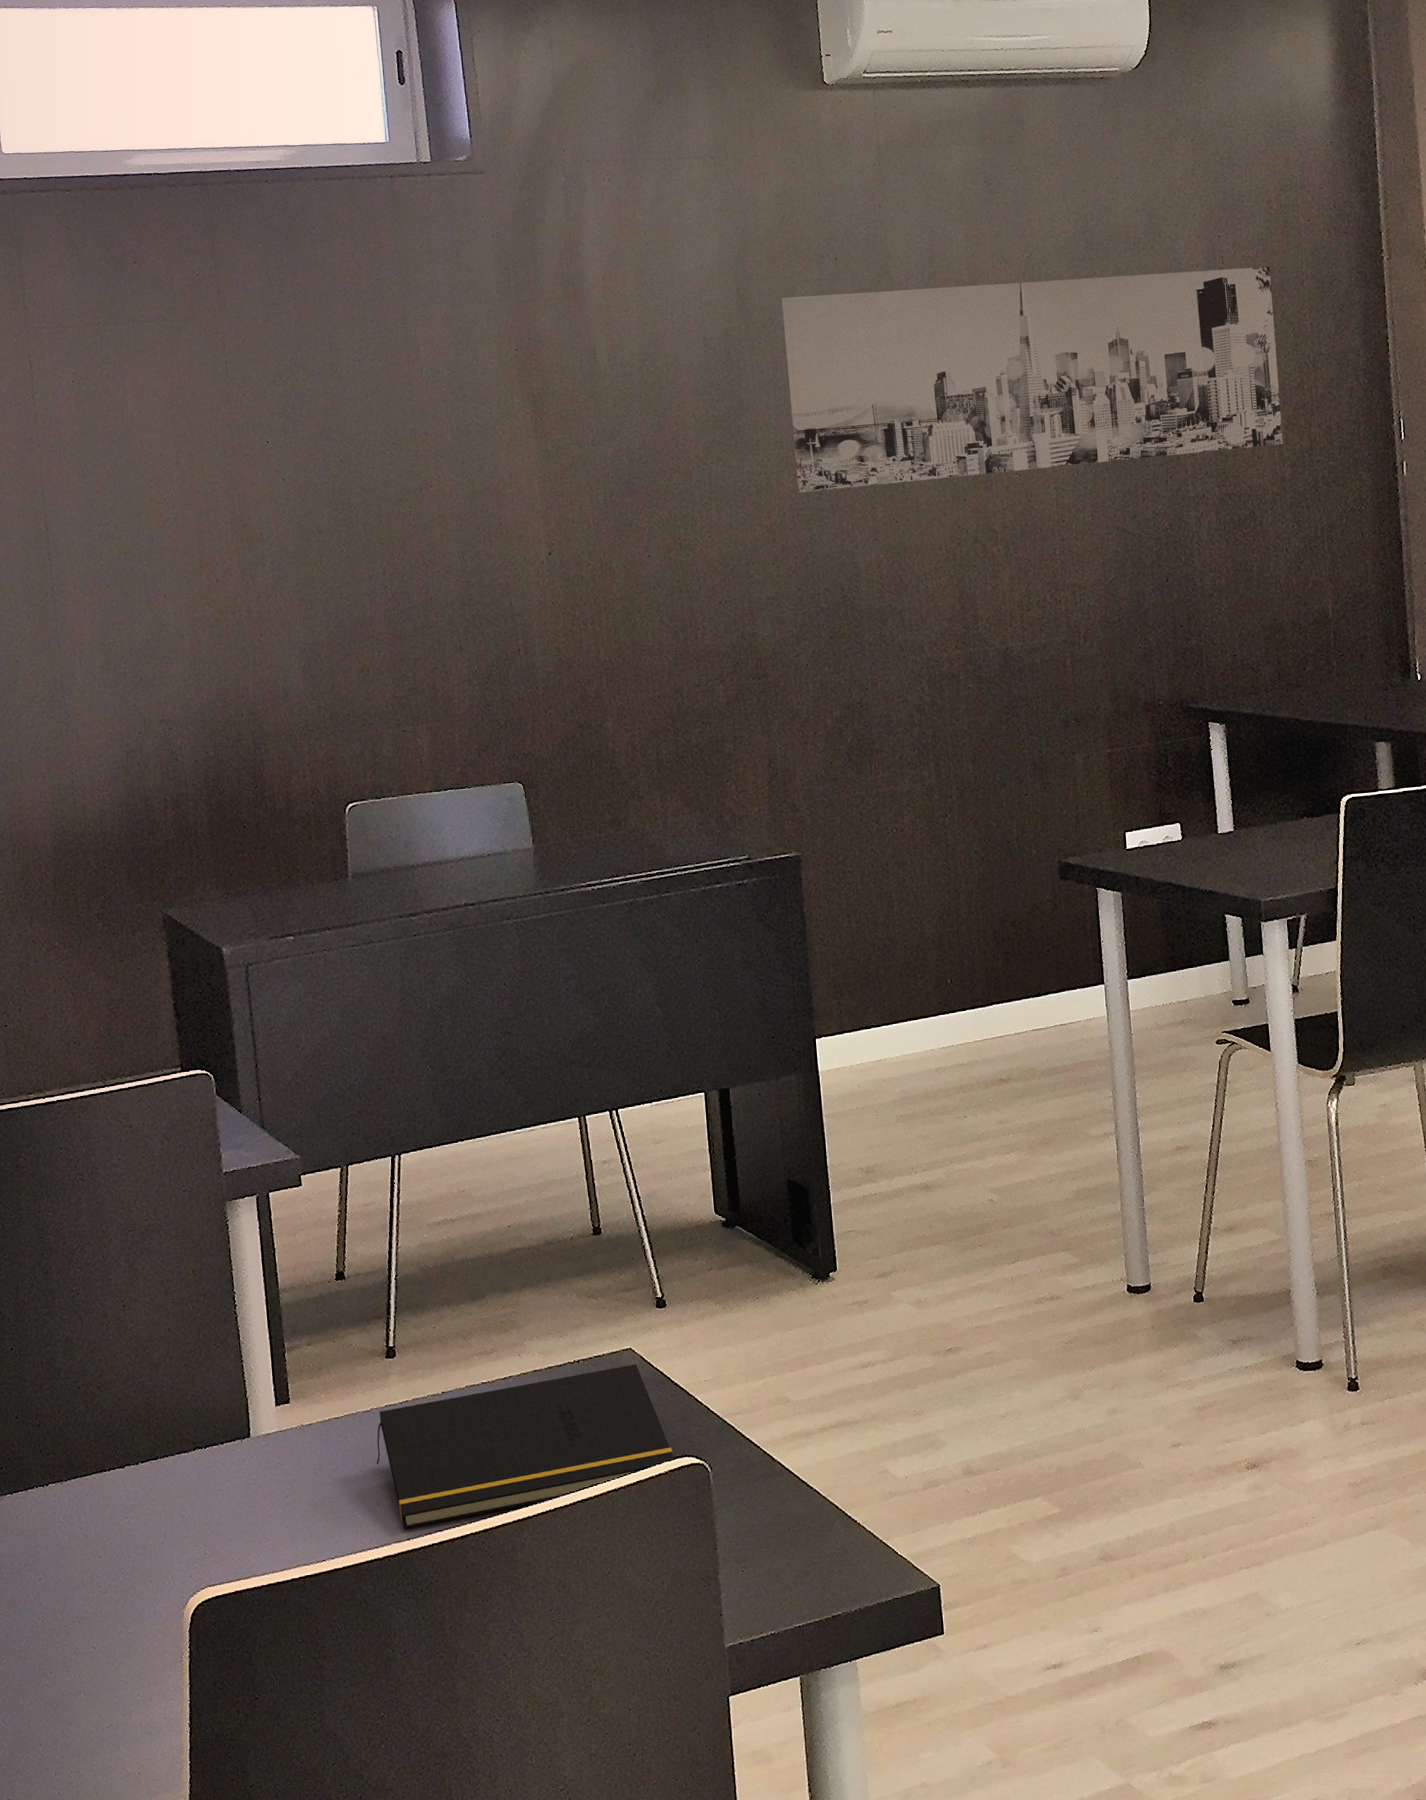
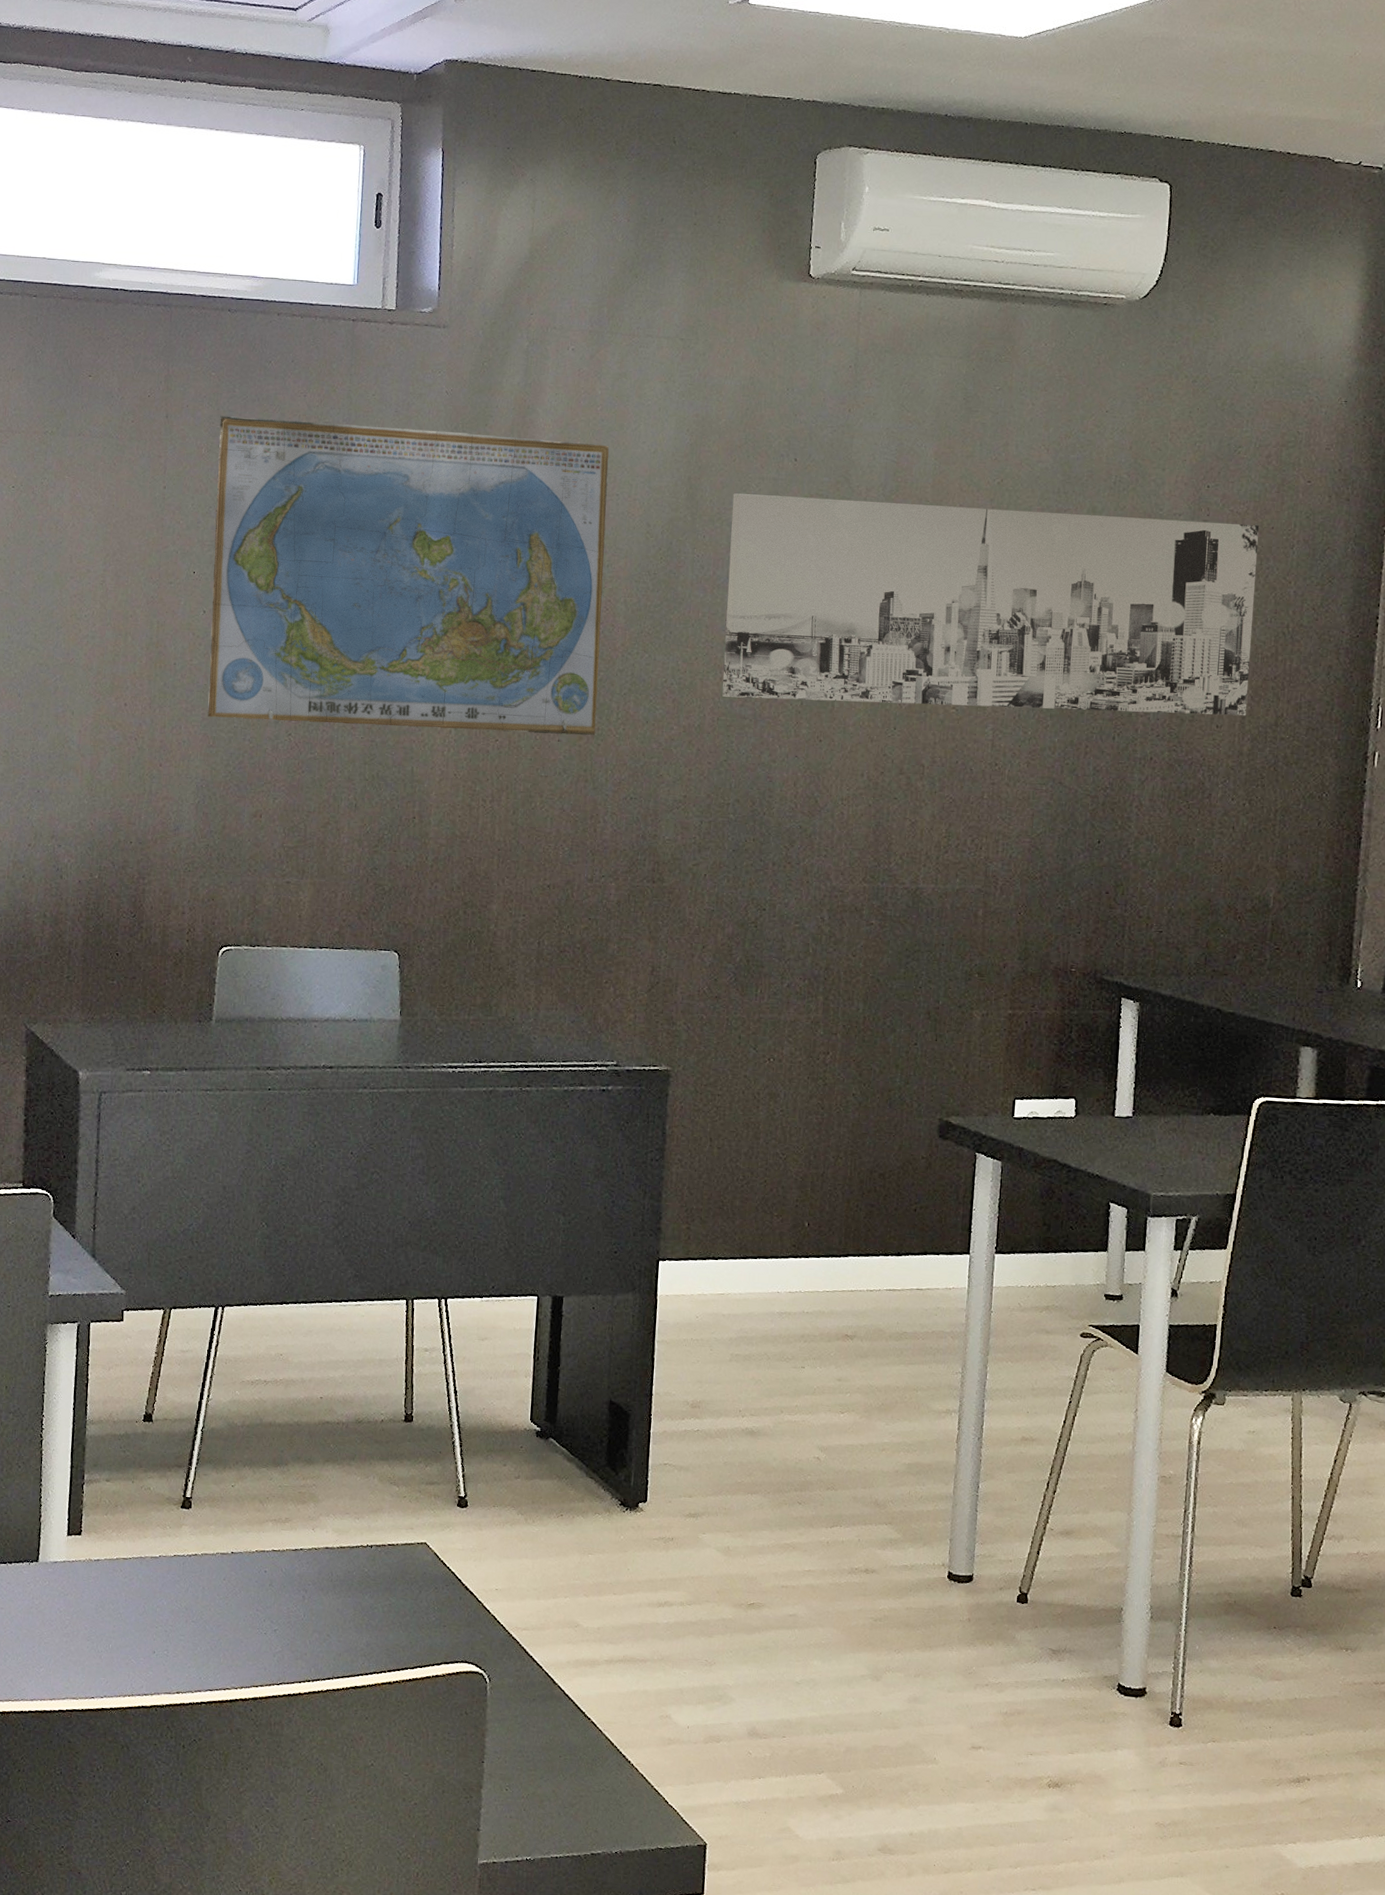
world map: none [272,267,683,582] -> present [207,416,610,736]
notepad: present [376,1364,675,1530] -> none [157,1559,455,1683]

